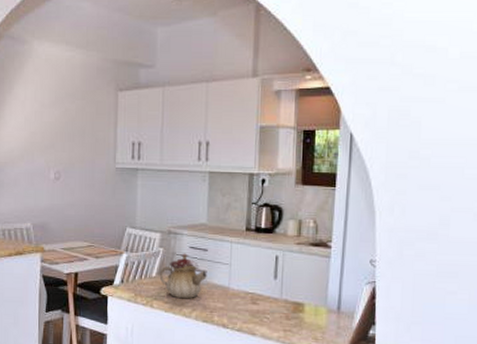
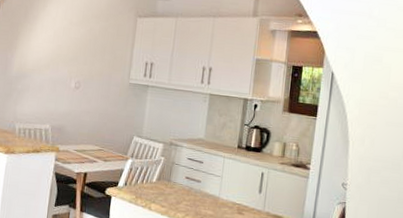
teapot: present [159,253,207,299] -> none [158,163,201,205]

